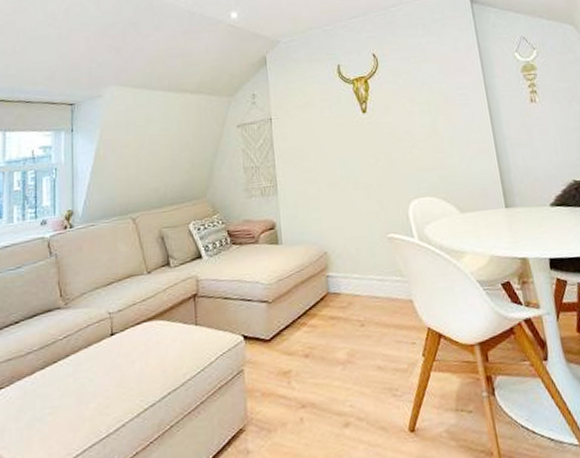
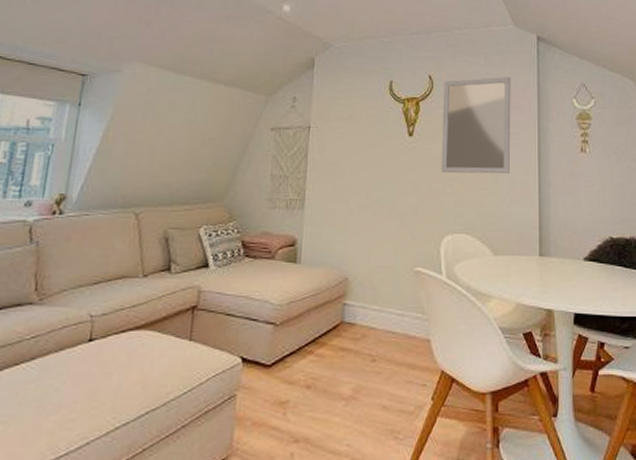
home mirror: none [388,42,464,143] -> present [441,76,511,174]

